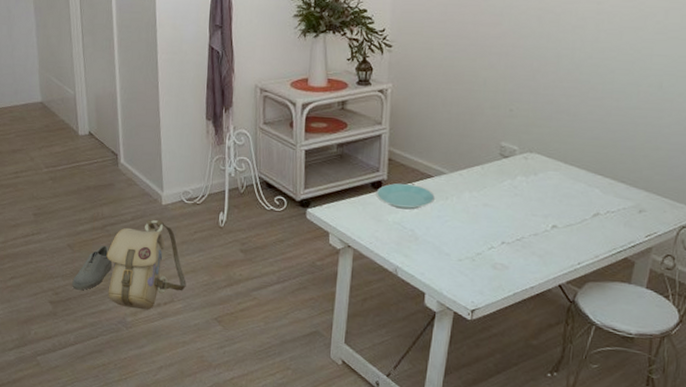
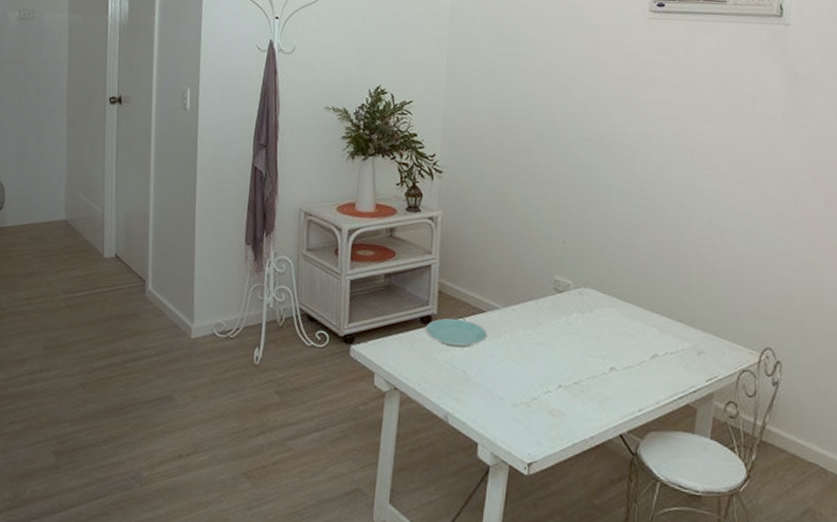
shoe: present [72,245,112,290] -> none [81,385,130,439]
backpack: present [106,219,186,309] -> none [122,355,213,462]

